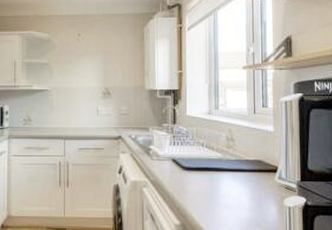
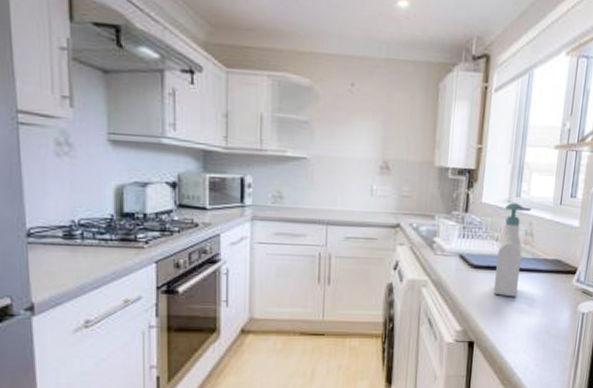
soap bottle: none [205,114,229,194] -> present [494,203,531,297]

